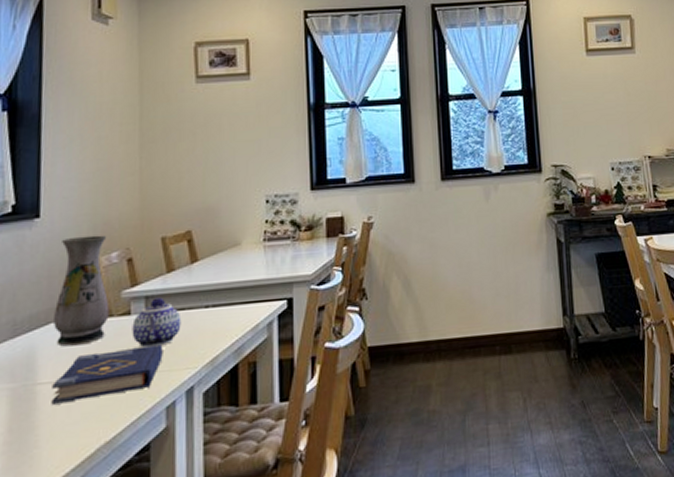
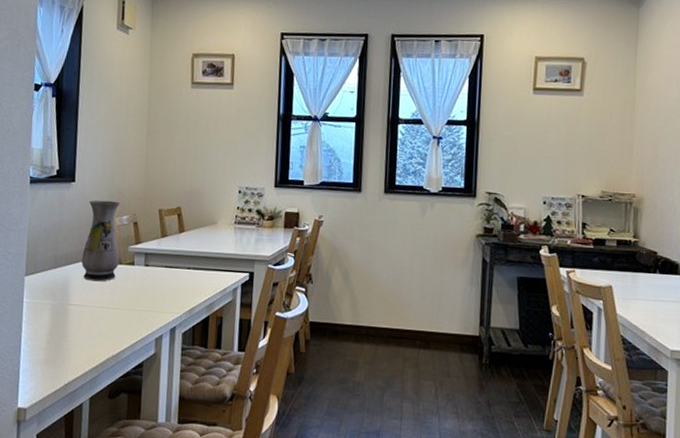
book: present [51,345,163,405] -> none [78,289,156,322]
teapot: present [132,297,182,348] -> none [134,255,170,292]

